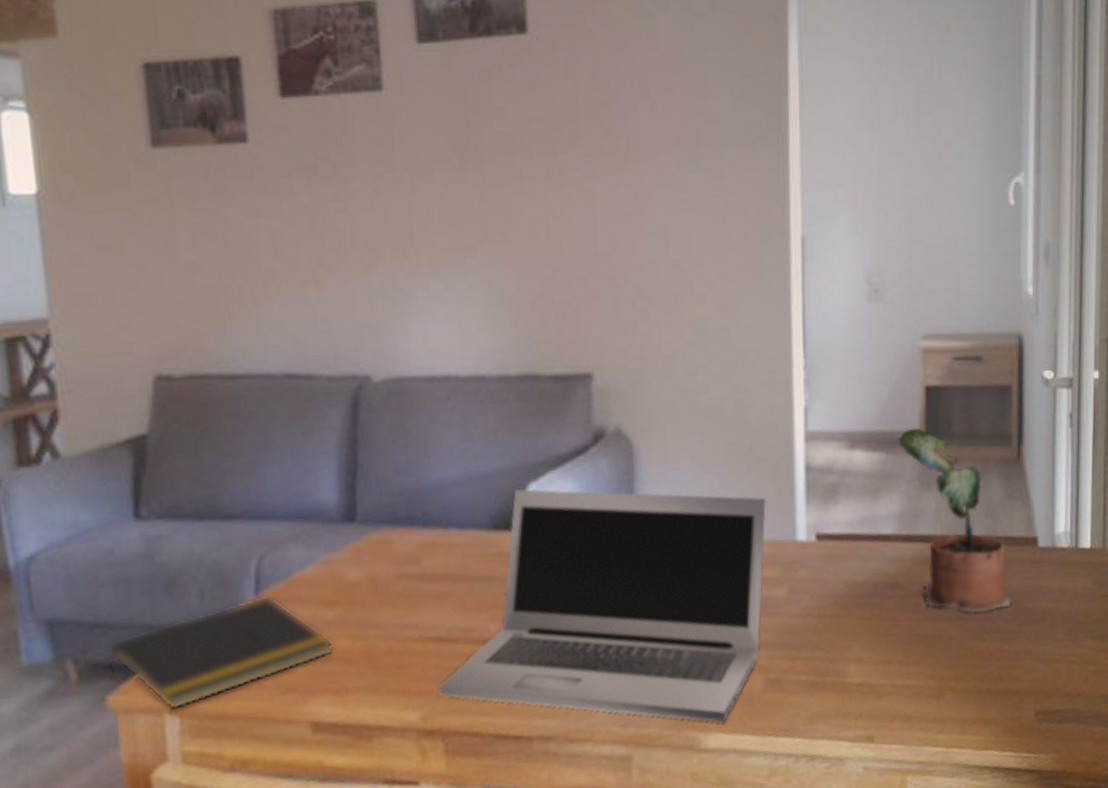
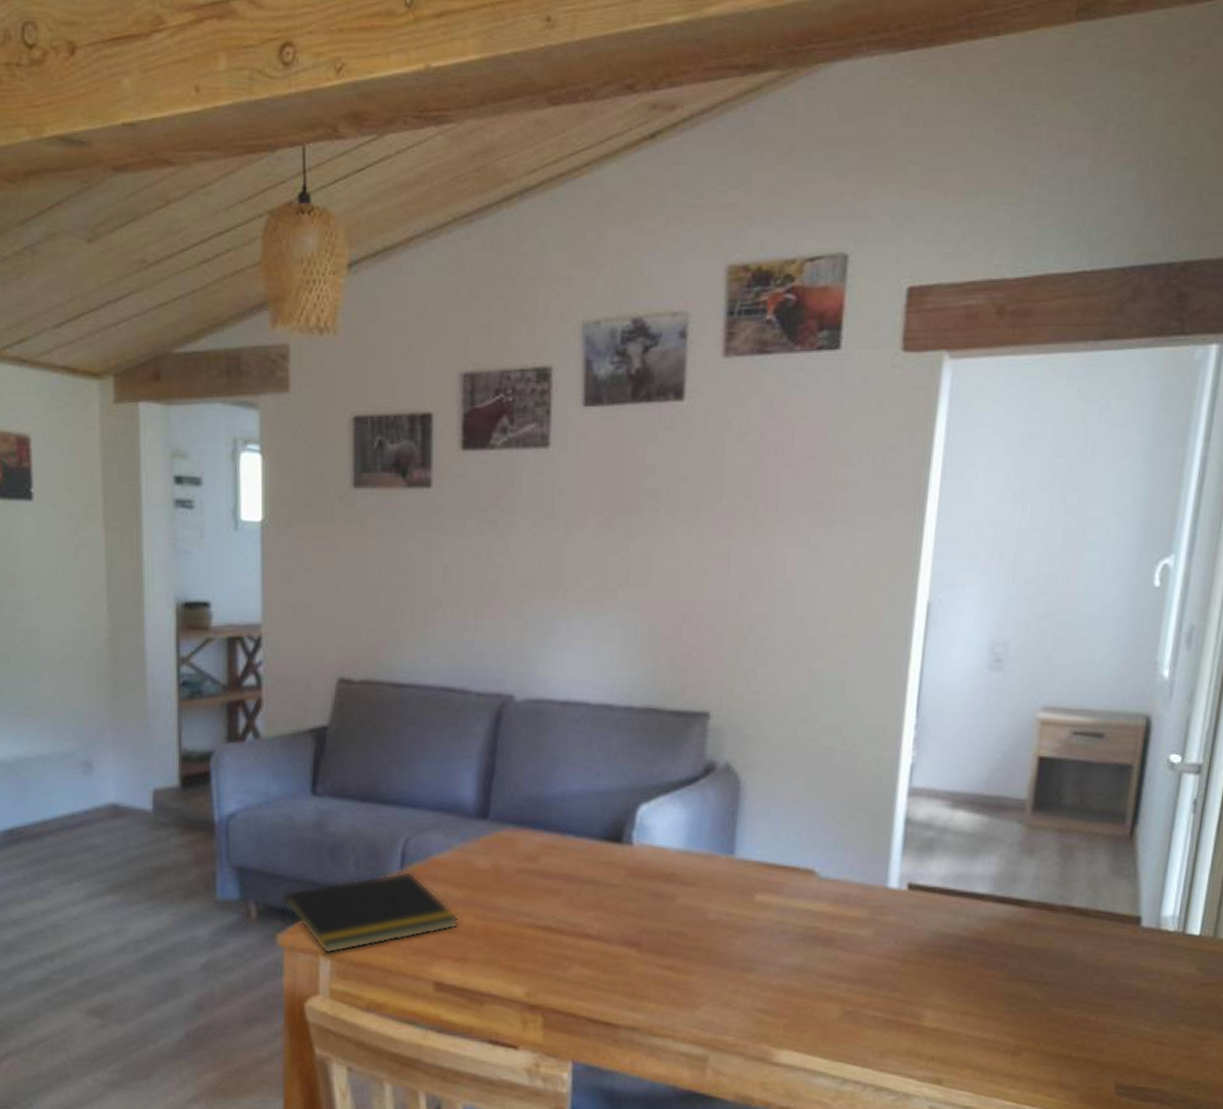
laptop: present [439,488,767,723] -> none [544,807,863,1043]
potted plant: present [898,427,1012,613] -> none [1003,795,1106,981]

